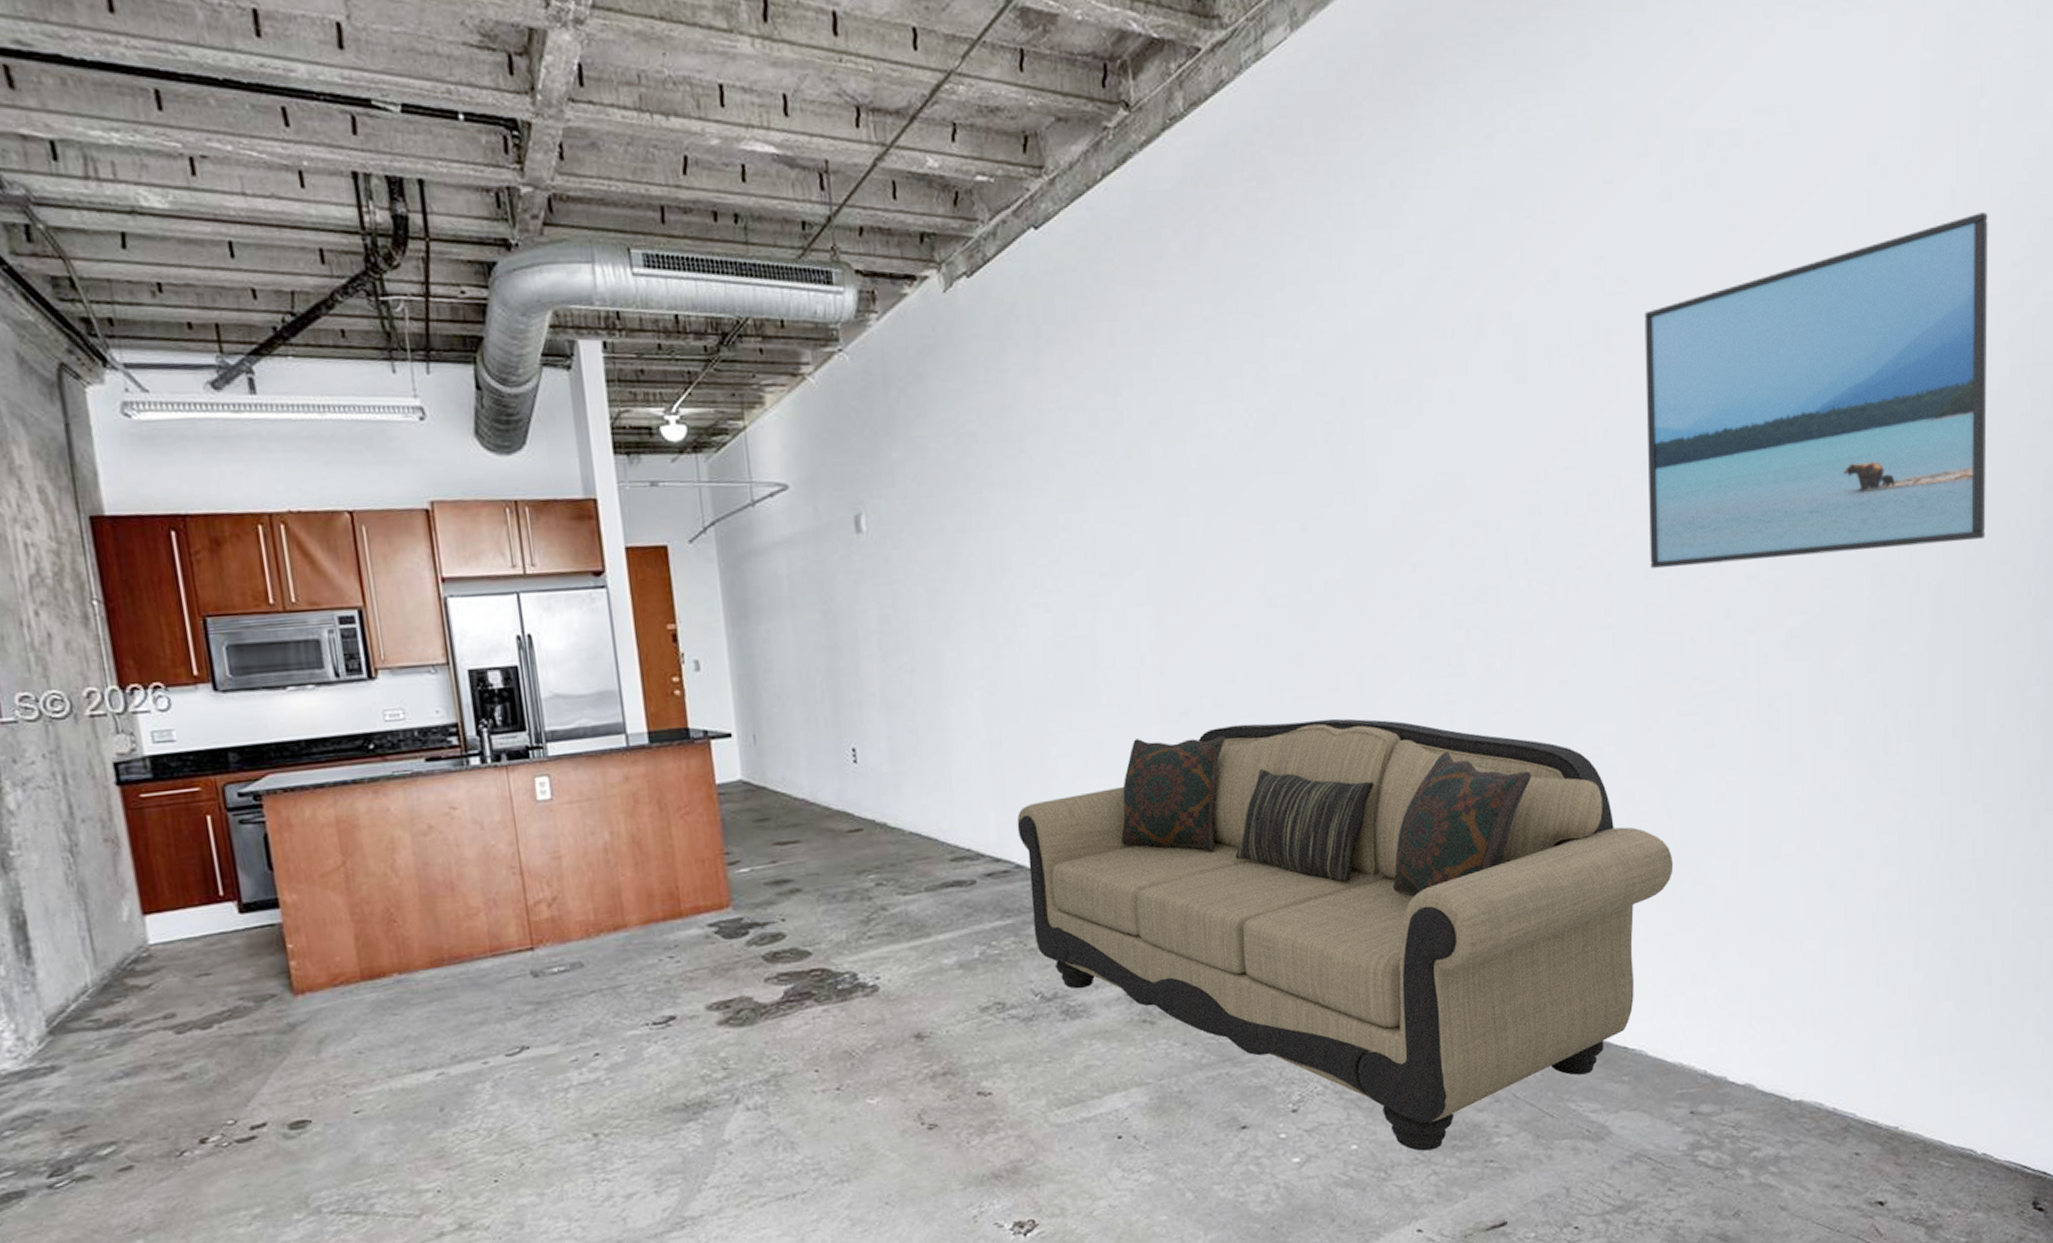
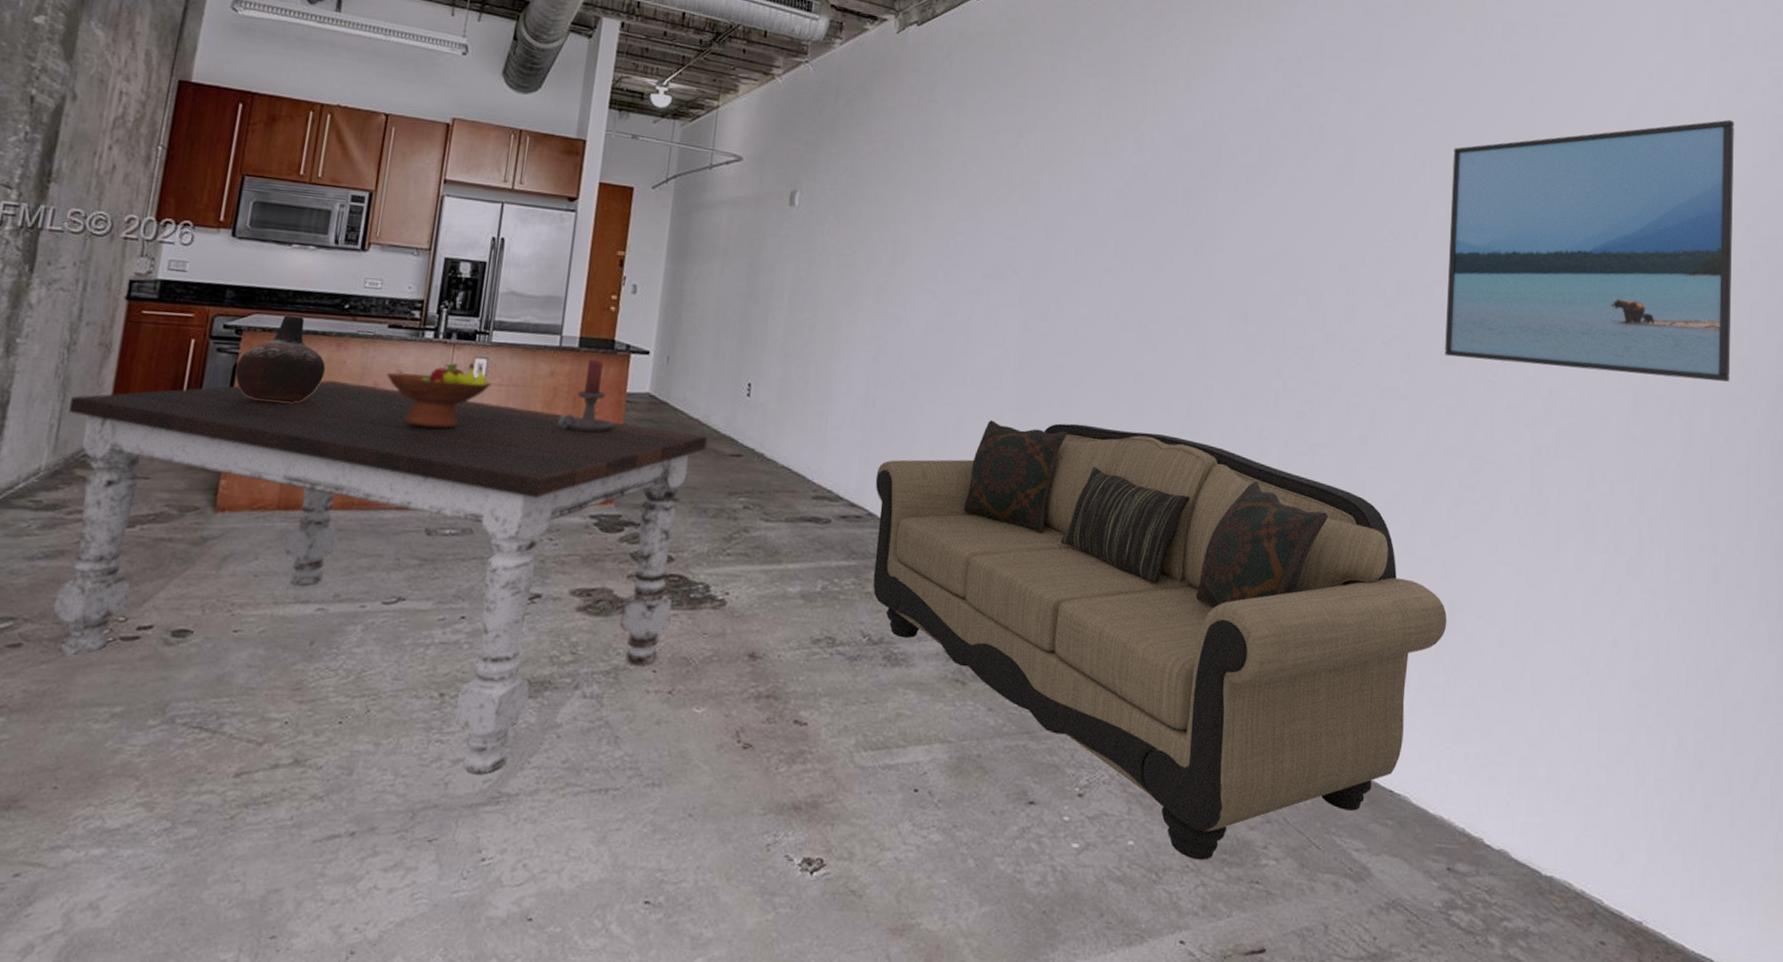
dining table: none [94,815,822,1204] -> present [53,379,708,774]
vase: none [266,767,369,868] -> present [235,315,326,402]
fruit bowl: none [439,783,561,865] -> present [386,362,492,428]
candle holder: none [647,753,711,837] -> present [558,358,614,433]

